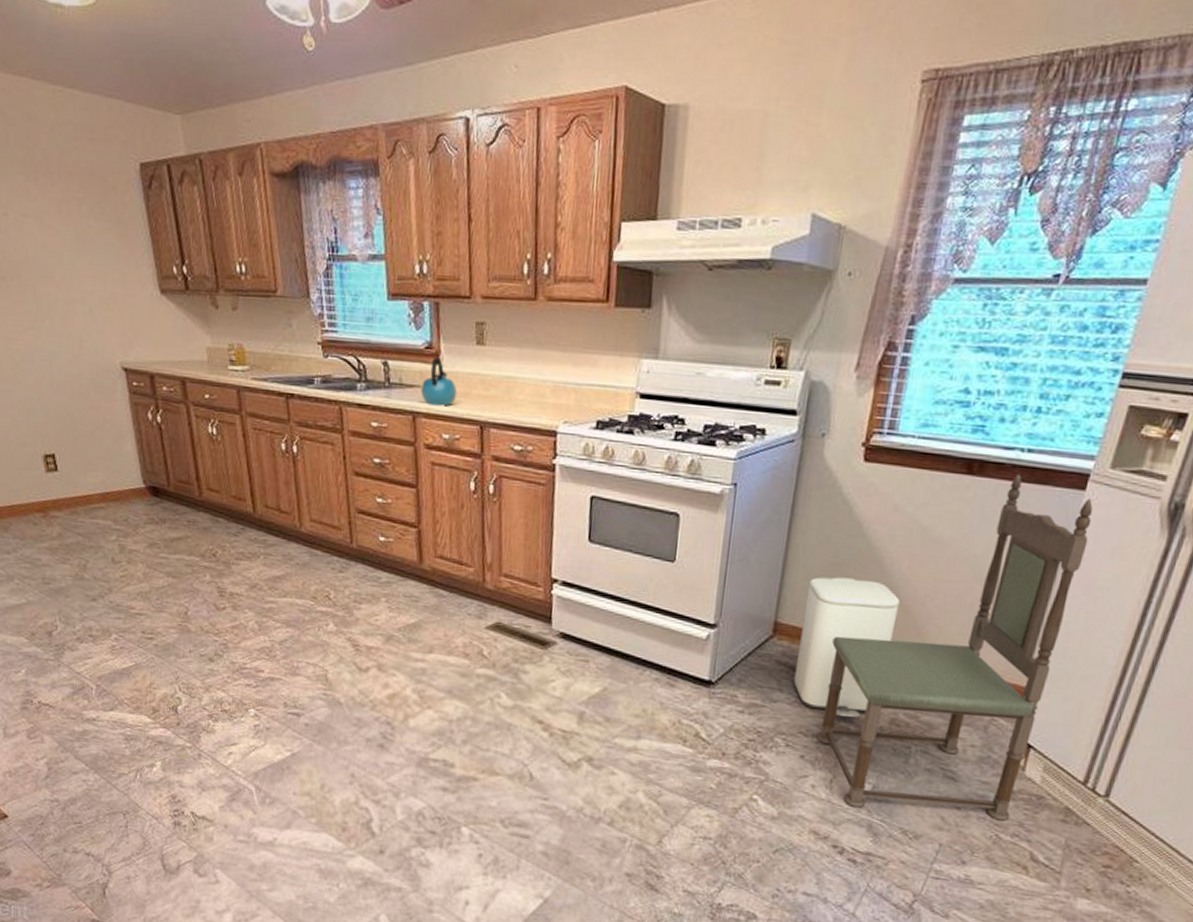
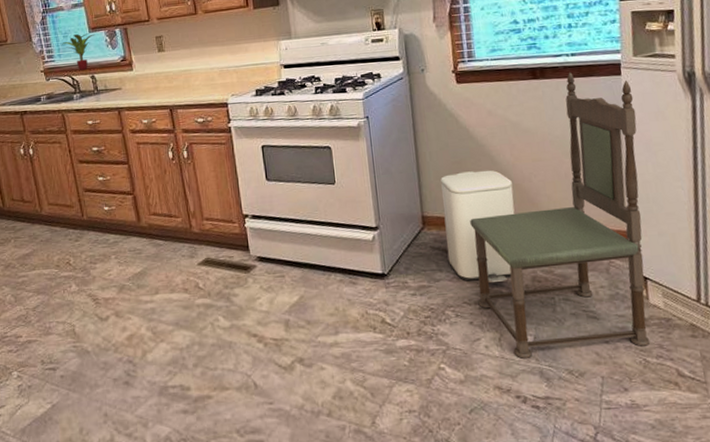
potted plant: none [349,299,395,353] -> present [62,33,95,71]
kettle: present [421,356,458,407] -> none [122,65,150,101]

